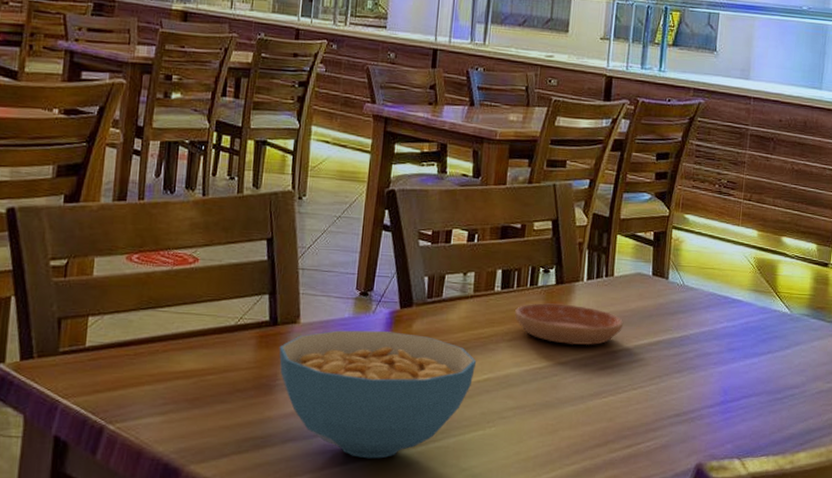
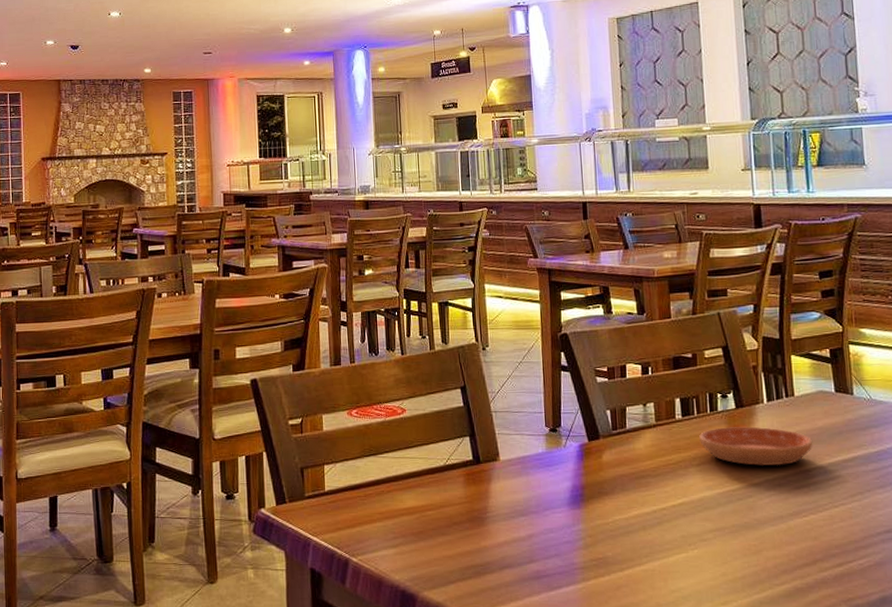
cereal bowl: present [279,330,477,459] -> none [485,463,669,583]

